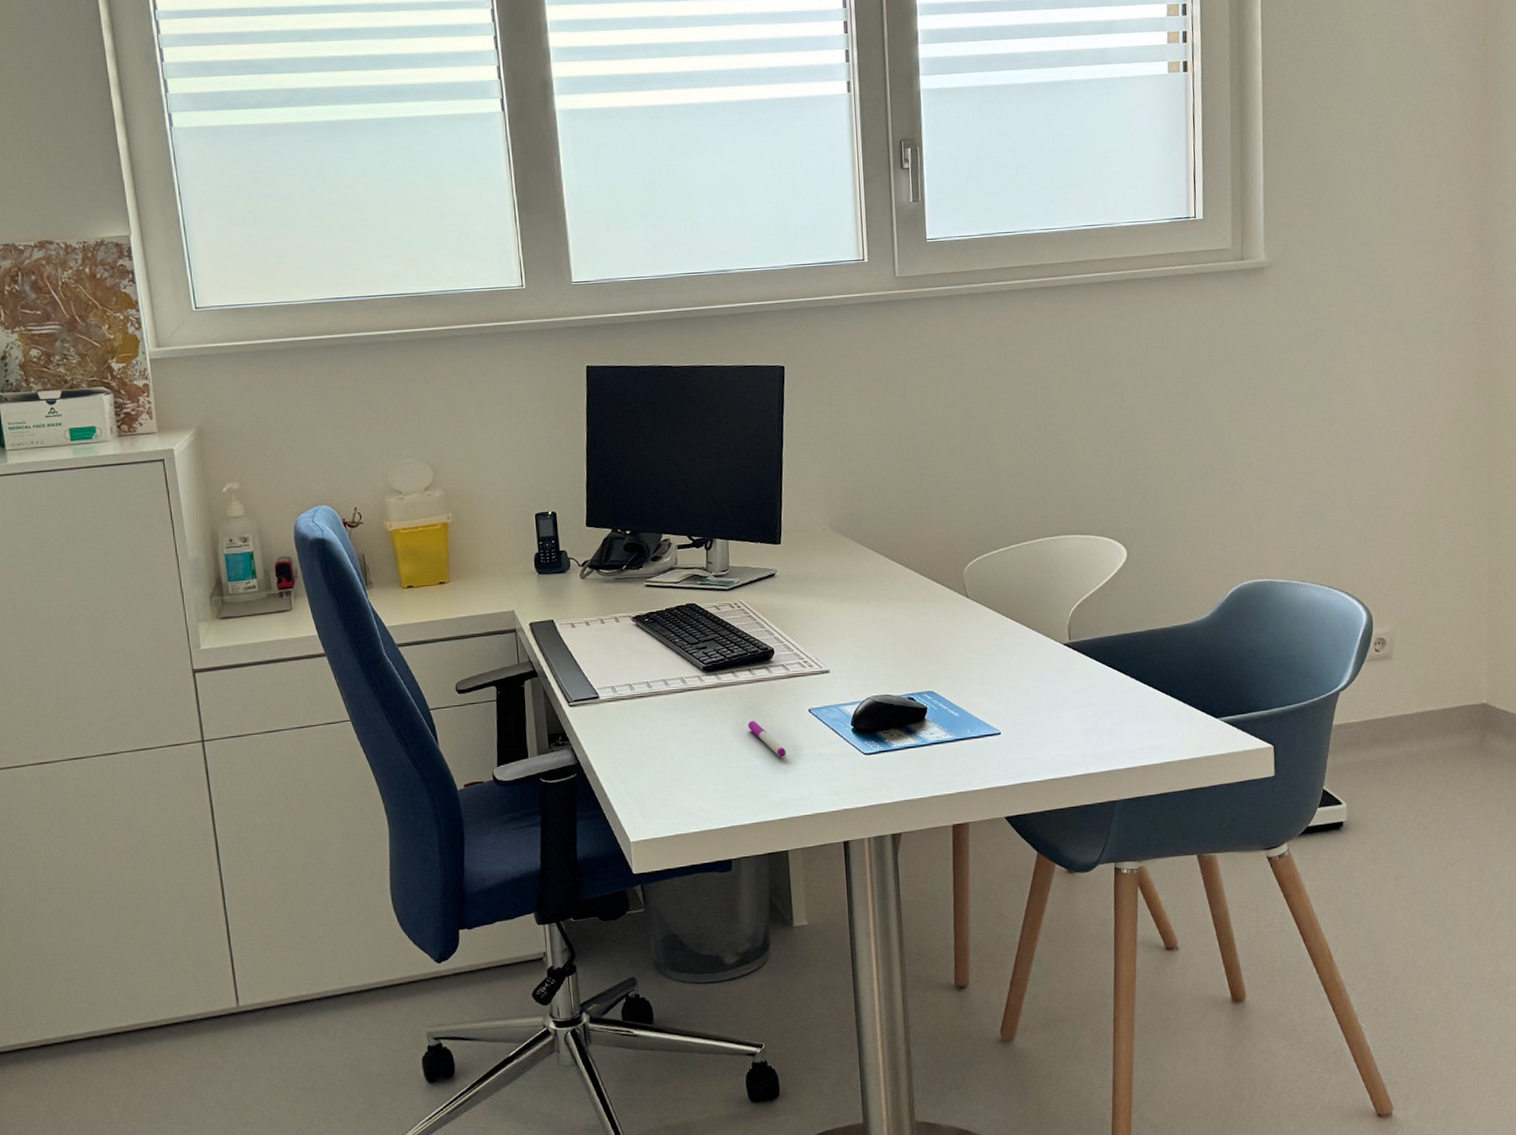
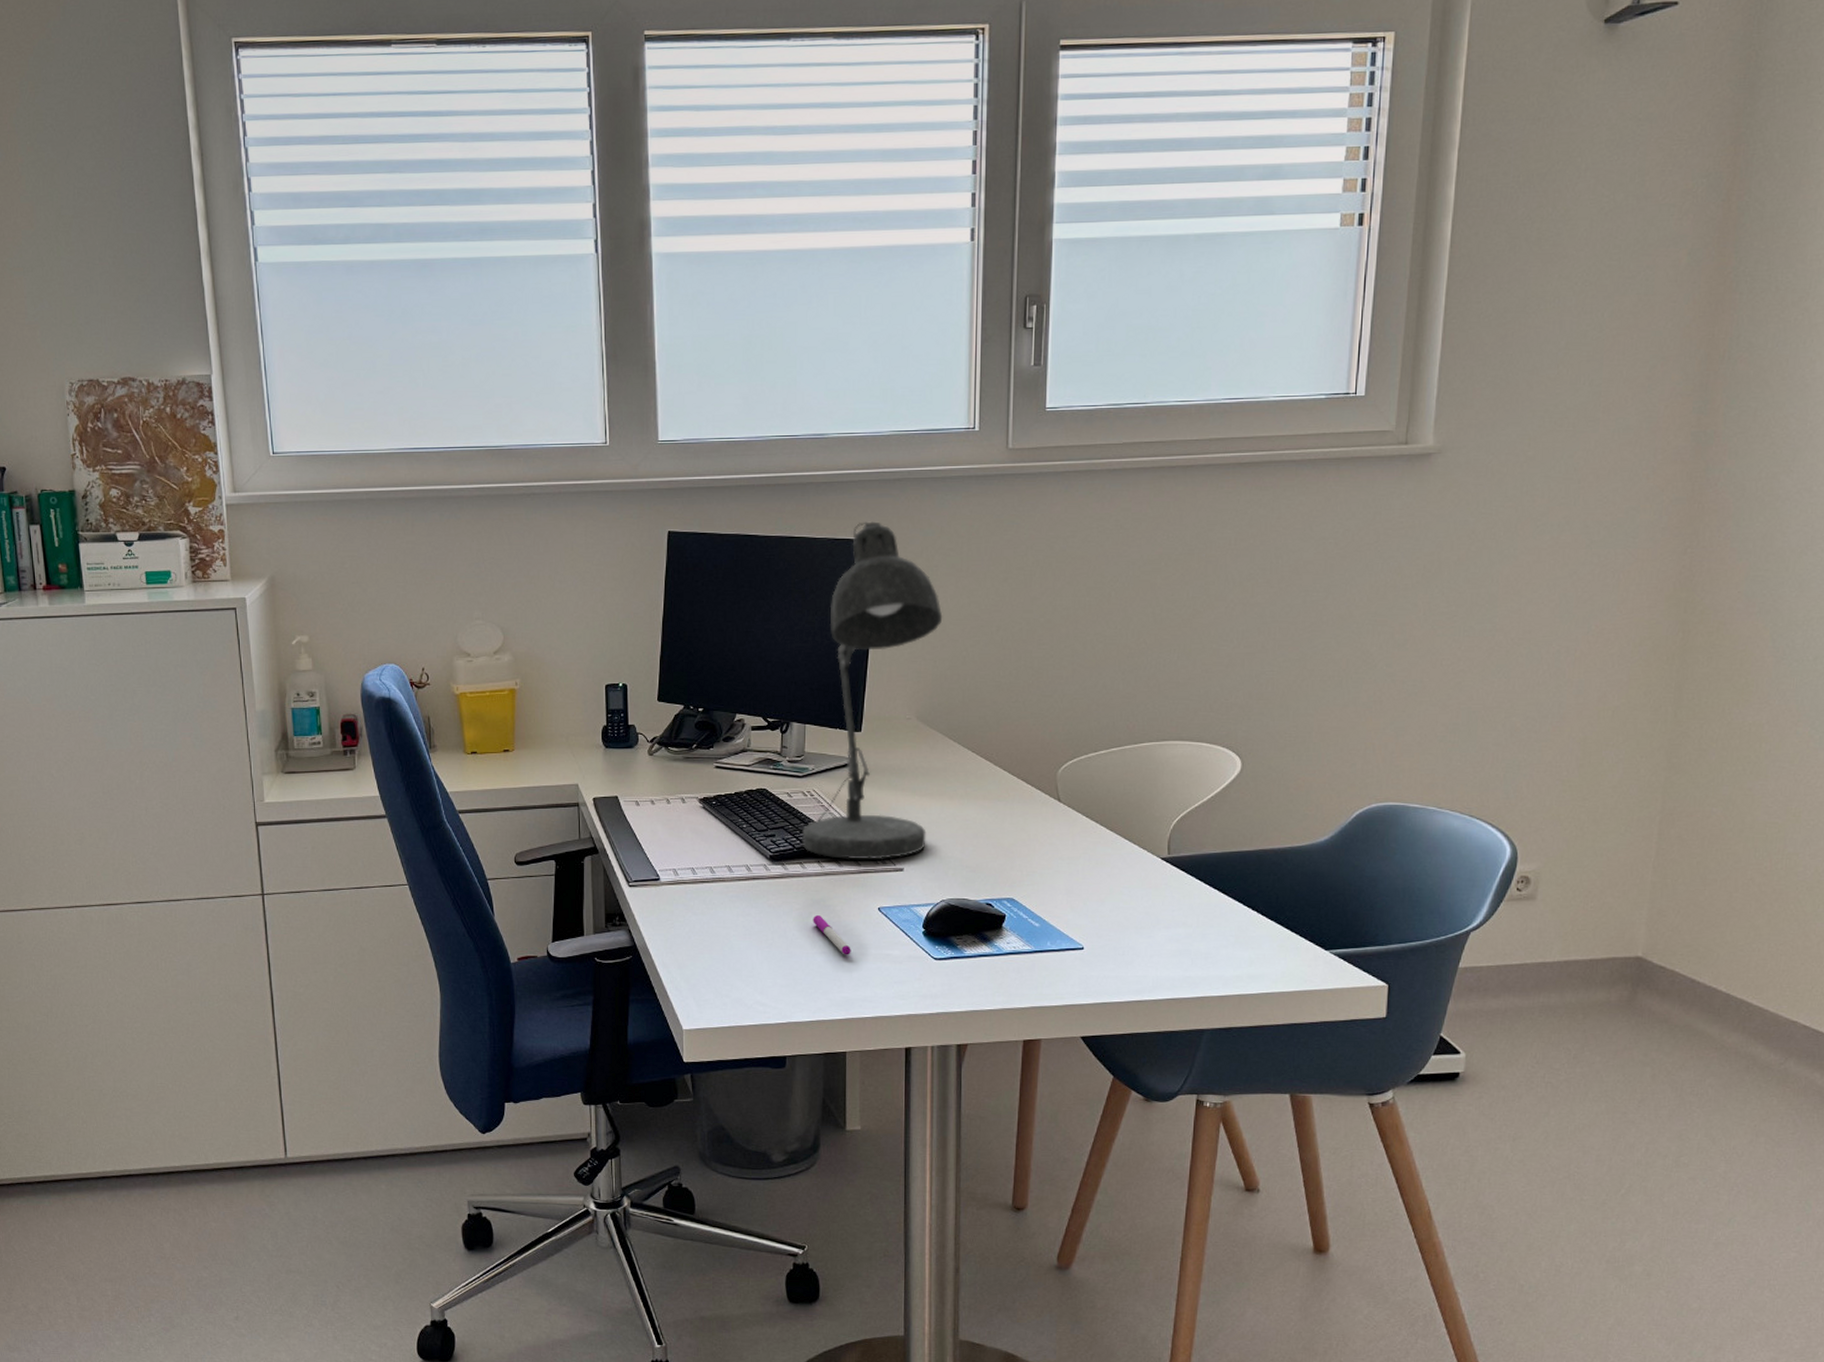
desk lamp: none [722,348,849,666] -> present [792,521,943,860]

